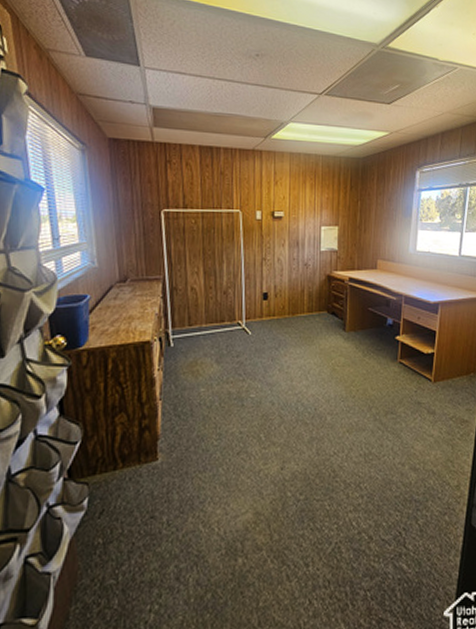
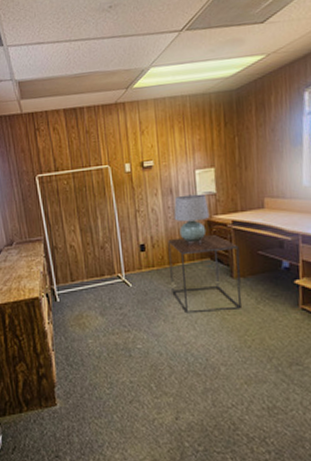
side table: none [289,288,353,364] -> present [168,234,242,314]
lamp: none [298,248,330,298] -> present [173,193,210,246]

